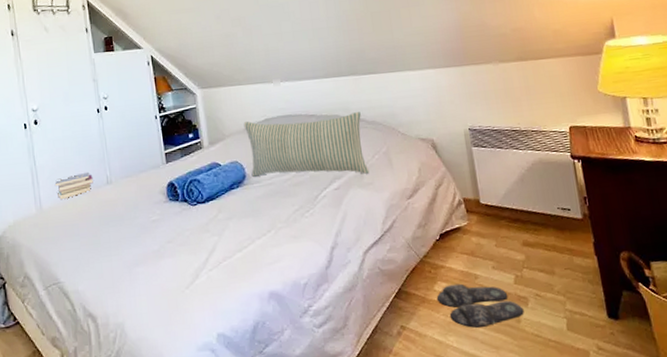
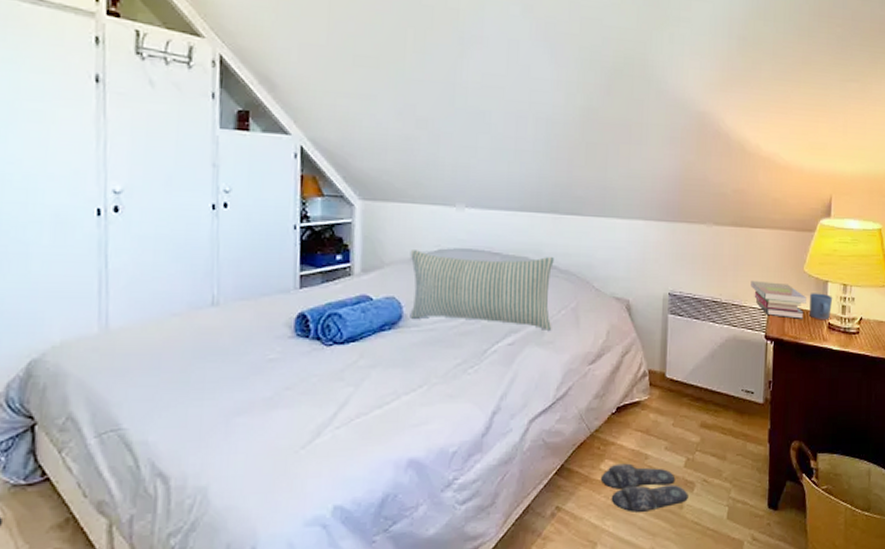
books: present [55,173,93,200] -> none [134,287,192,320]
books: none [546,105,607,137] -> present [751,280,806,319]
mug: none [609,109,636,135] -> present [809,293,833,321]

